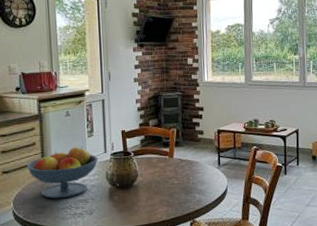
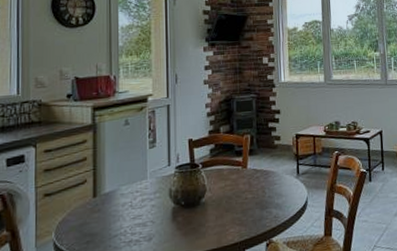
fruit bowl: present [26,146,99,199] -> none [74,159,161,224]

